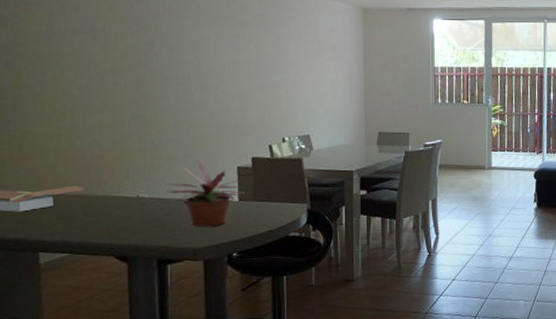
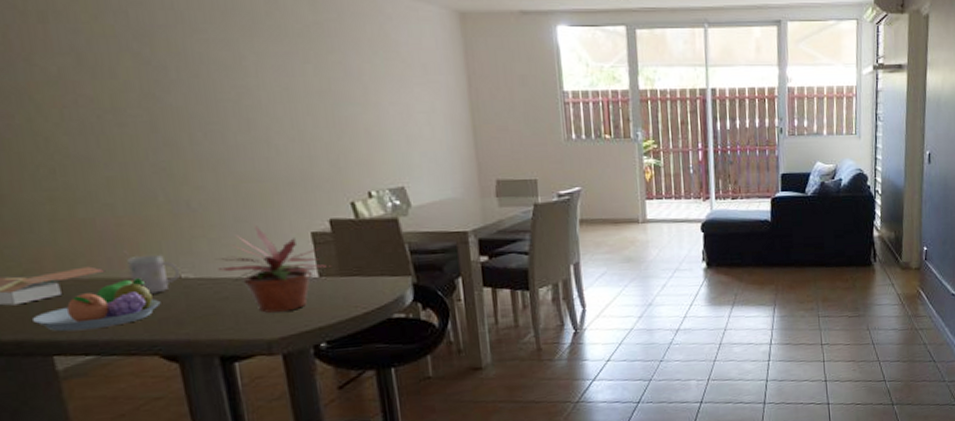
fruit bowl: none [30,195,122,234] -> present [33,277,161,332]
mug: none [101,174,140,208] -> present [122,249,181,294]

